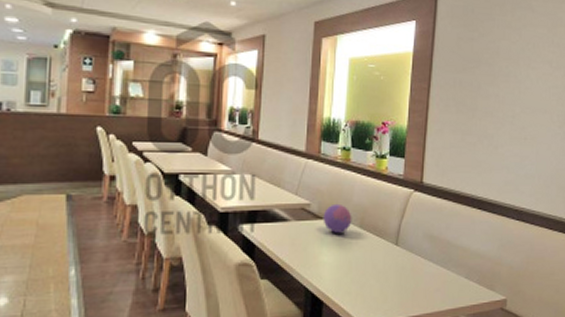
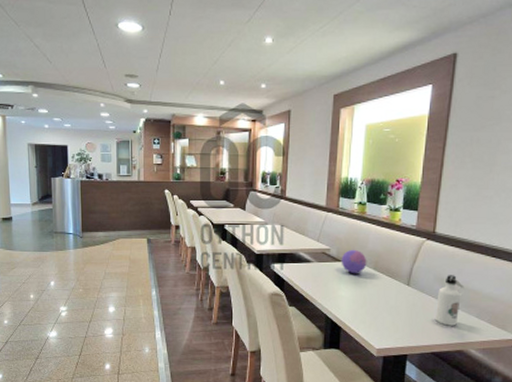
water bottle: none [426,231,454,290] -> present [435,275,466,326]

